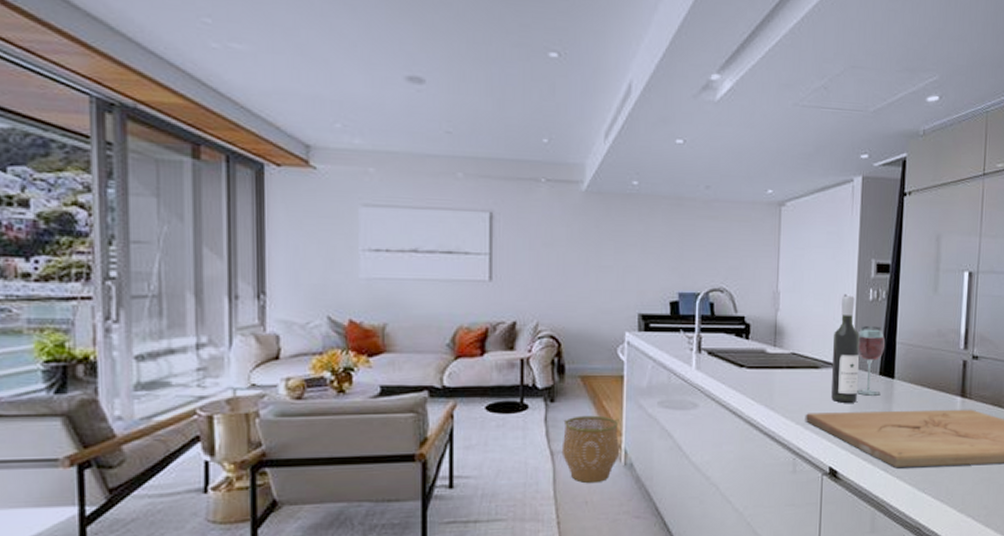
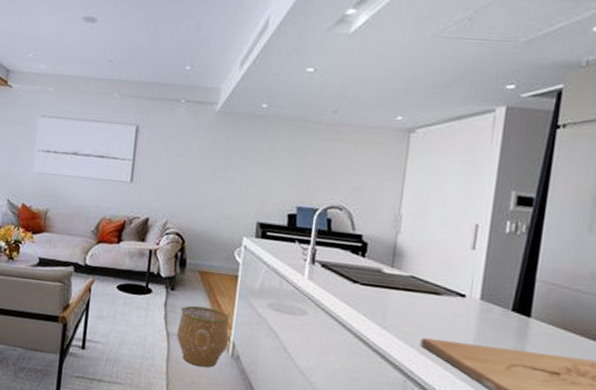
bottle: present [830,295,860,403] -> none [451,225,491,336]
wineglass: present [857,326,886,396] -> none [483,258,523,333]

